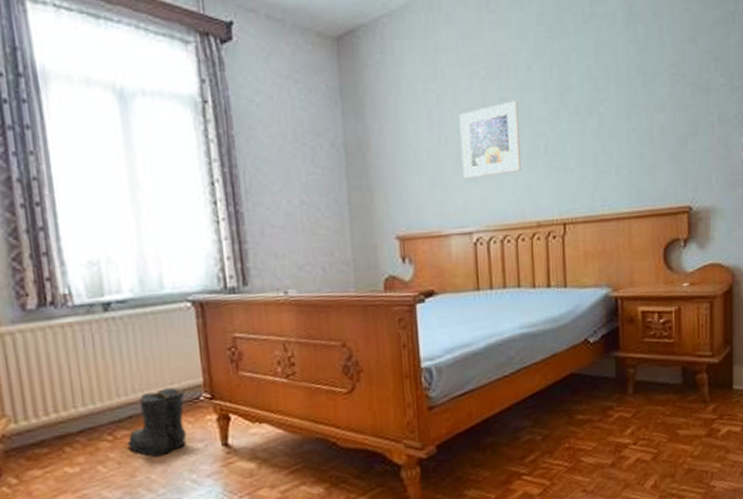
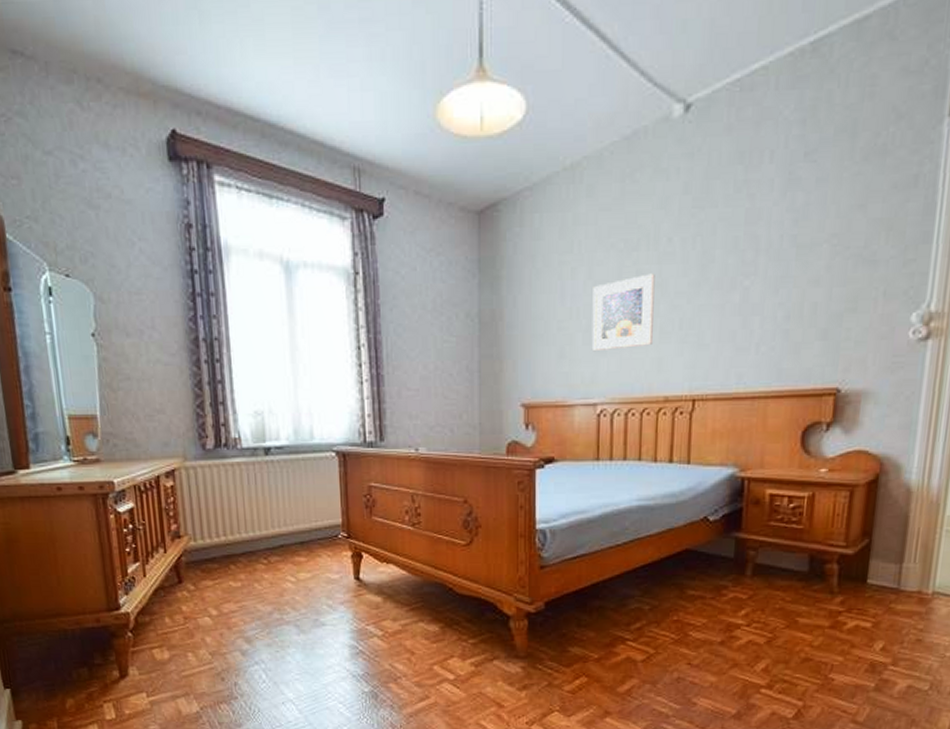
boots: present [125,387,187,457] -> none [276,525,326,582]

